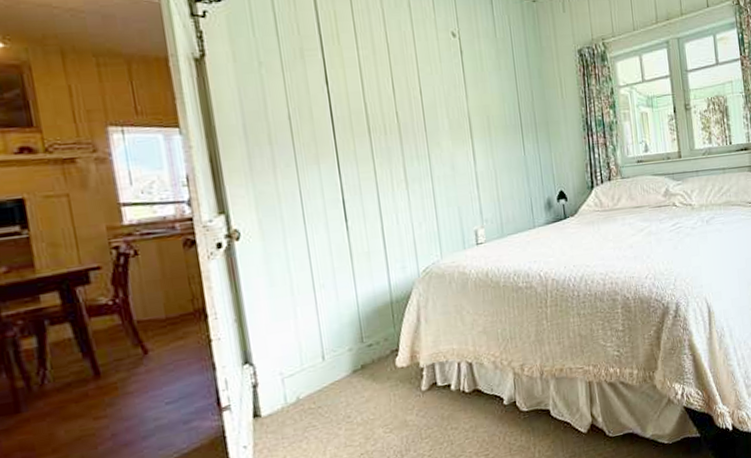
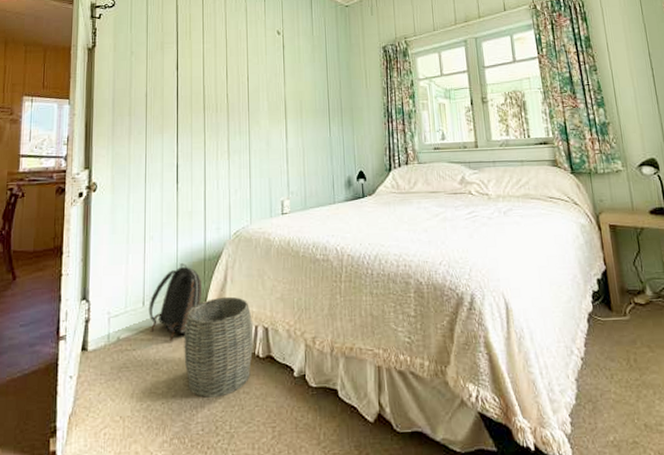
backpack: none [330,309,393,394] -> present [148,263,203,343]
woven basket: none [377,336,458,441] -> present [184,296,253,398]

